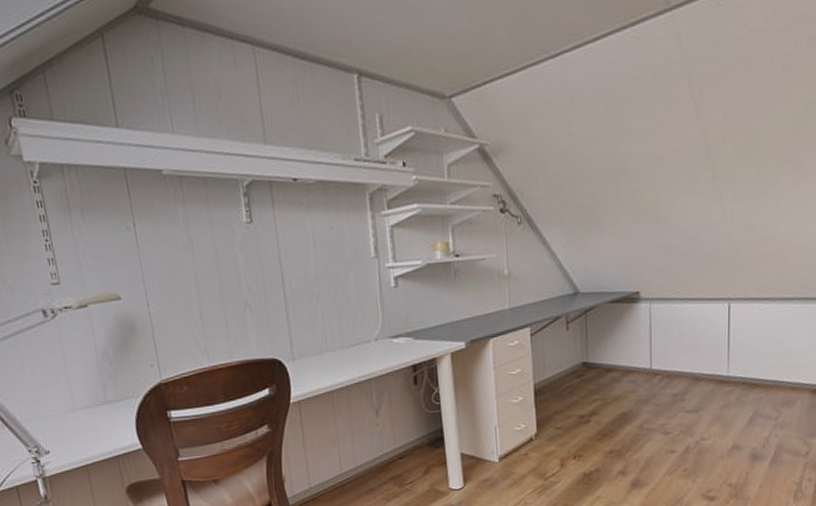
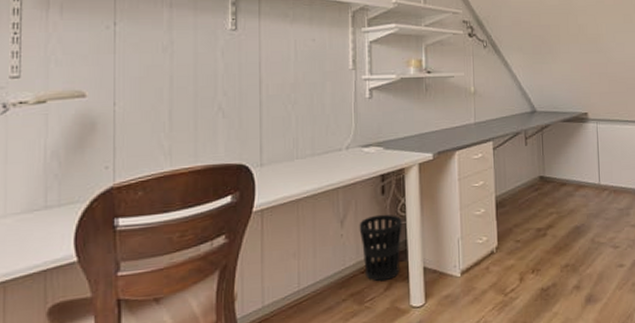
wastebasket: none [394,403,437,467] -> present [359,214,402,282]

